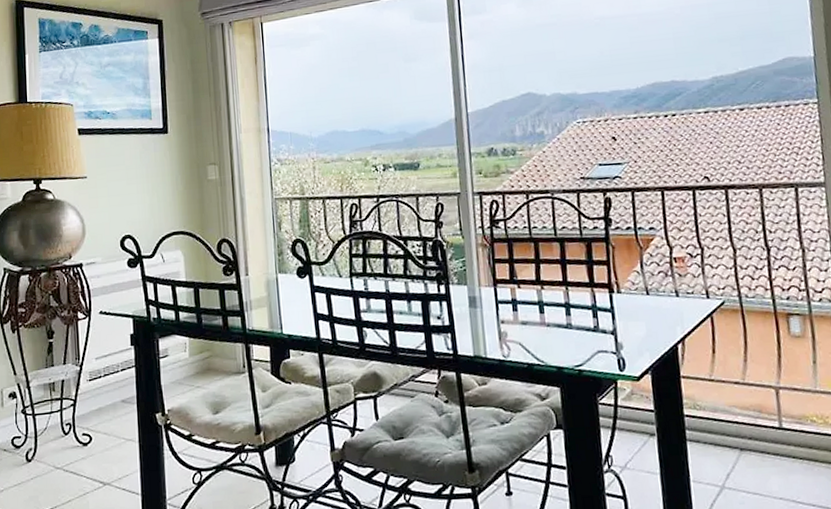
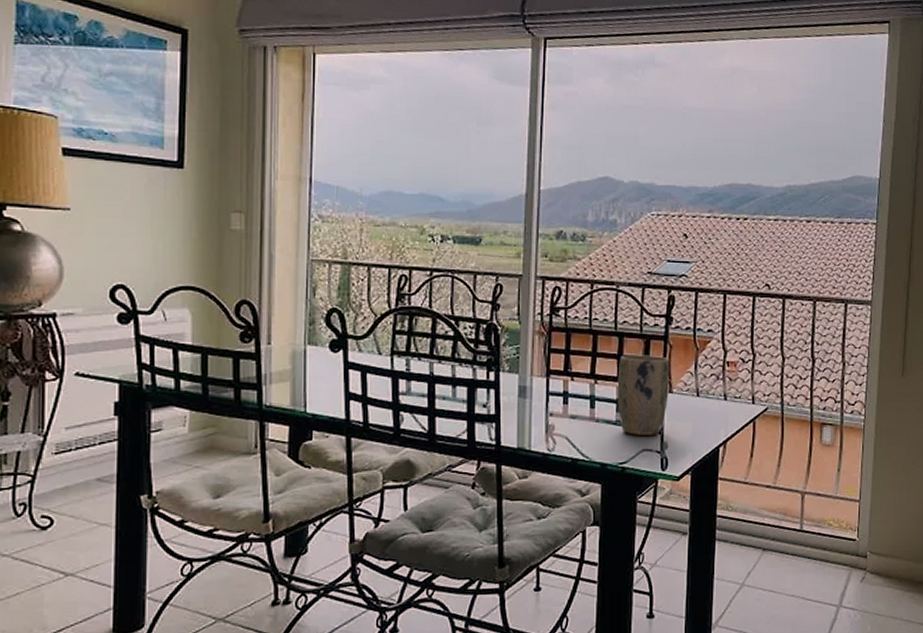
plant pot: none [563,257,618,338] -> present [617,355,670,436]

